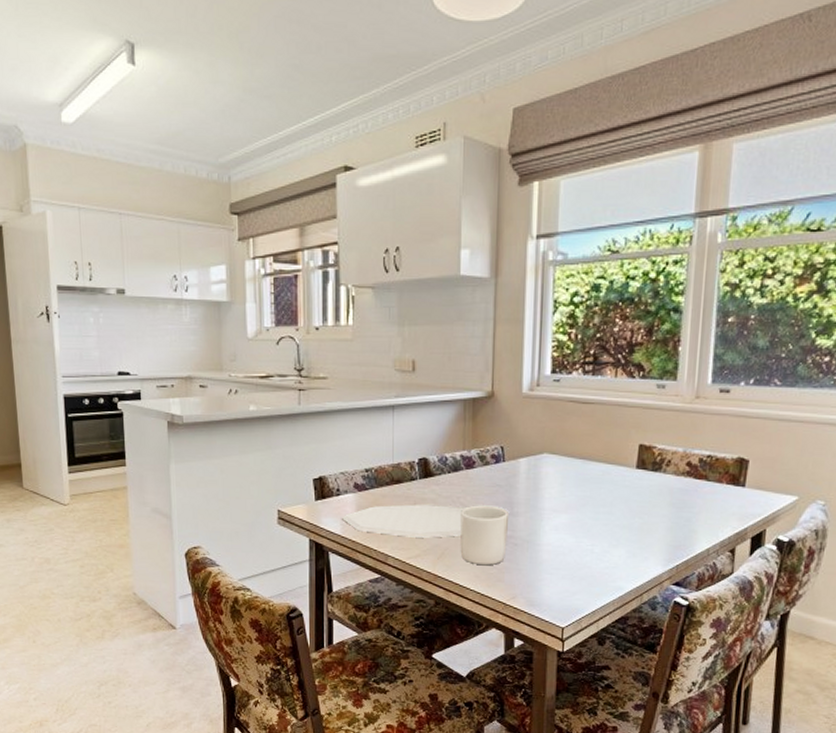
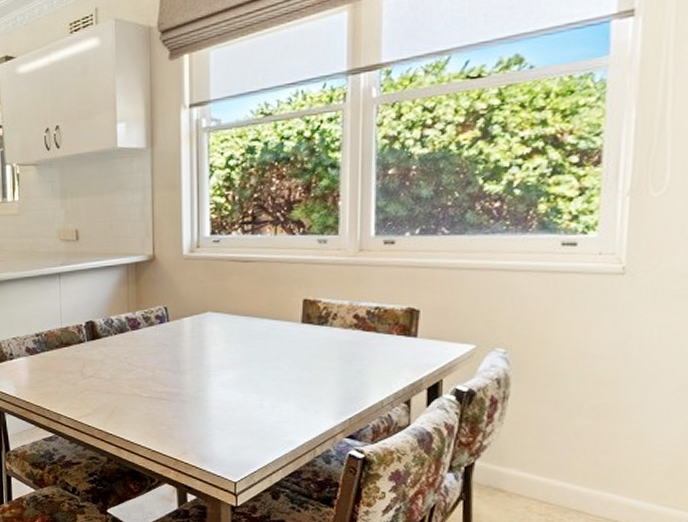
placemat: present [342,503,464,538] -> none [16,364,131,397]
mug: present [459,505,510,566] -> none [127,364,176,423]

